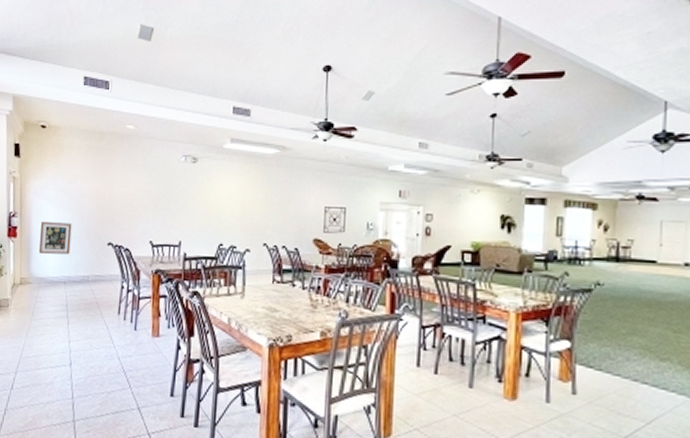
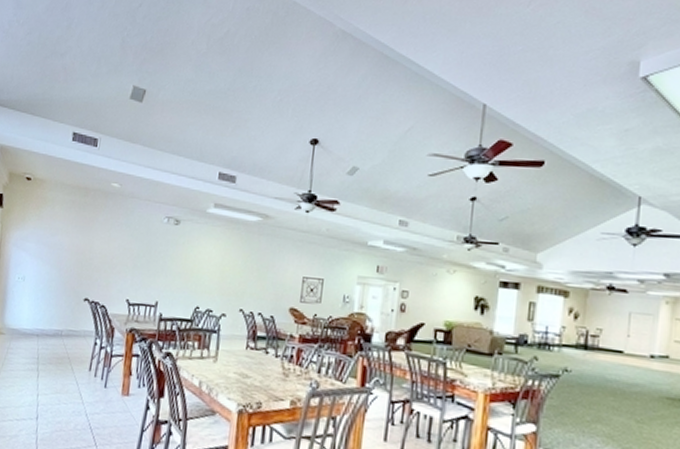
wall art: present [39,222,72,255] -> none [14,273,50,308]

